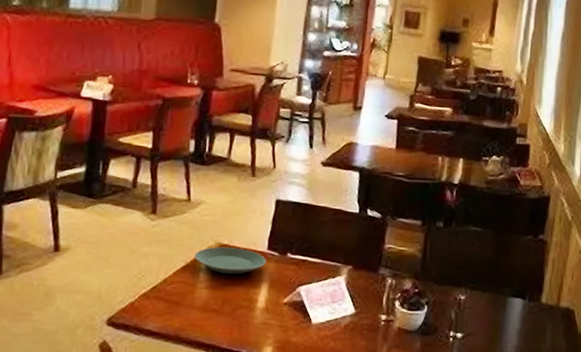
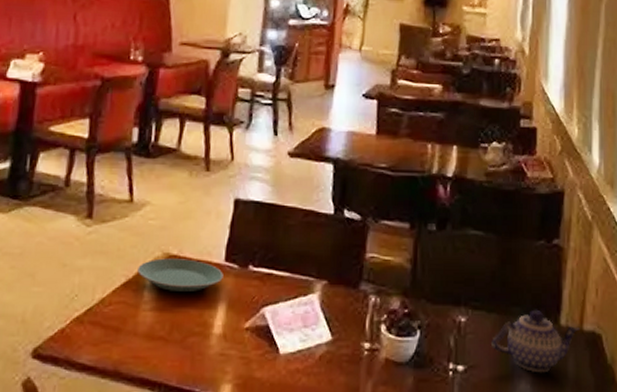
teapot: none [485,290,557,339] -> present [491,309,580,372]

